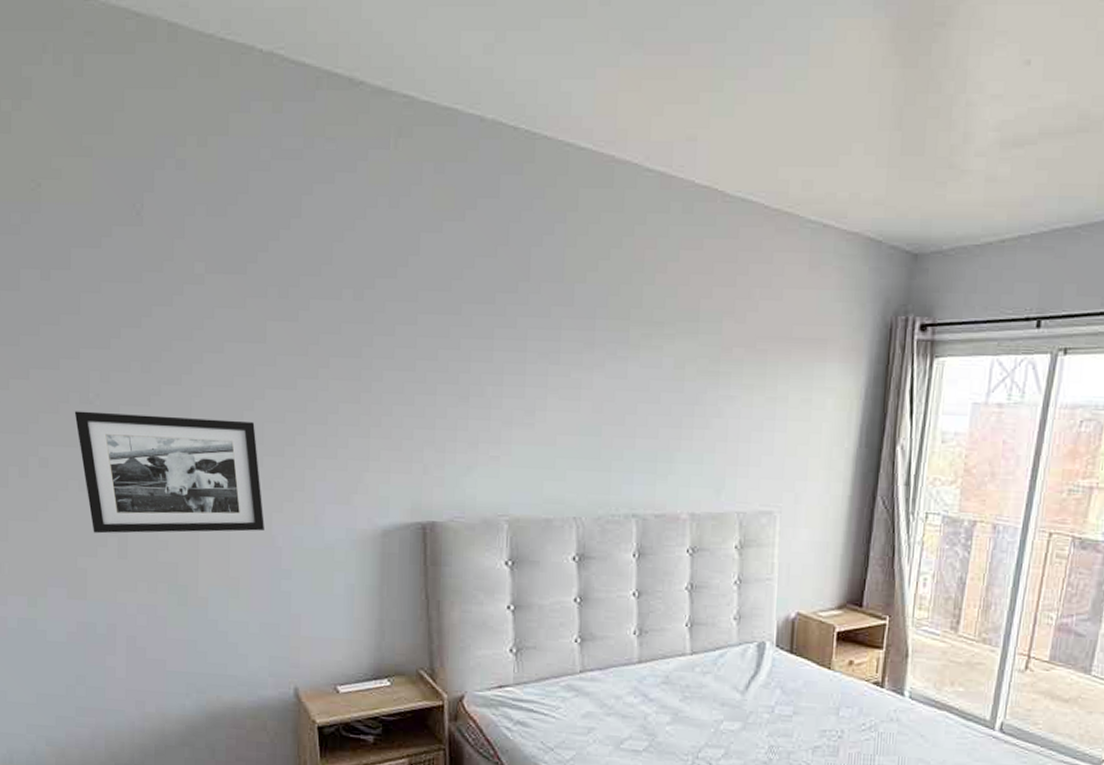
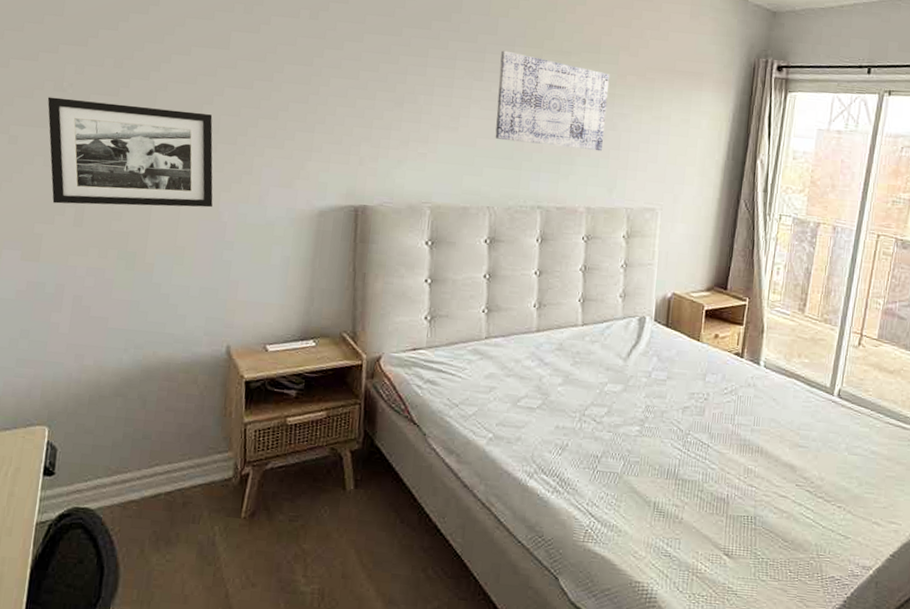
wall art: none [578,325,712,444] -> present [495,50,610,152]

